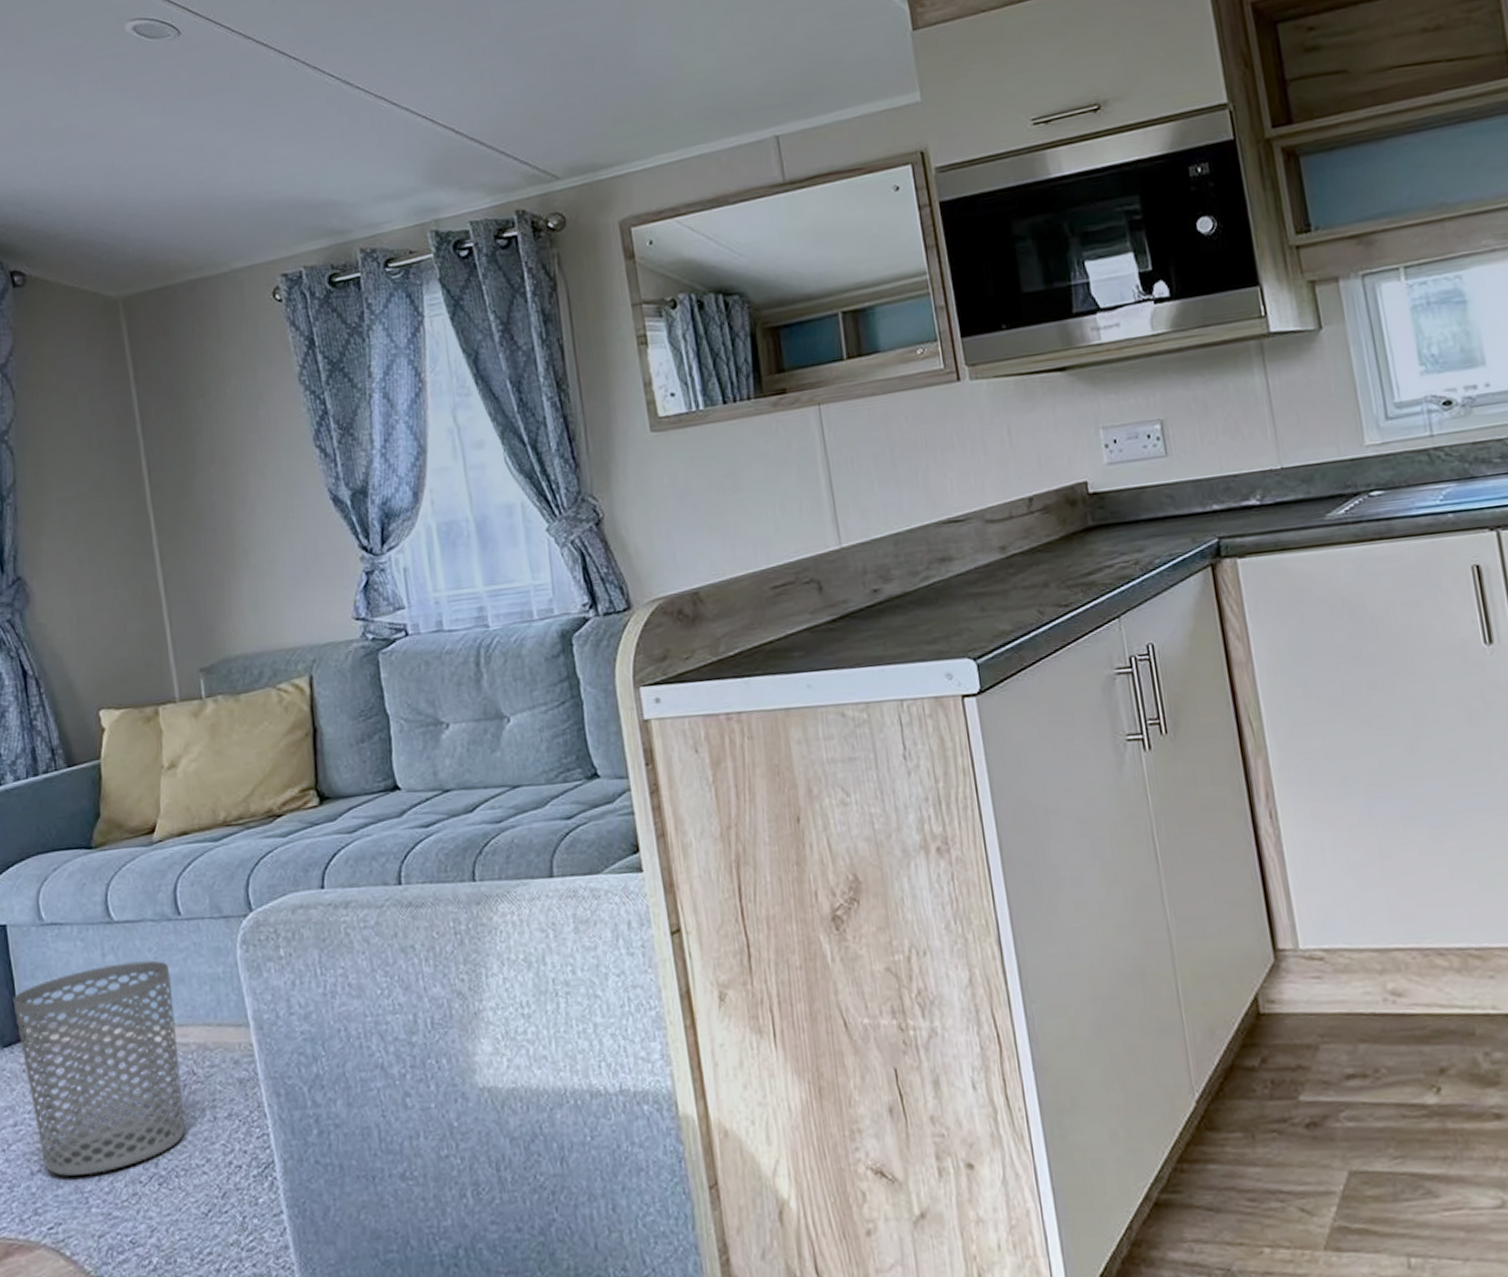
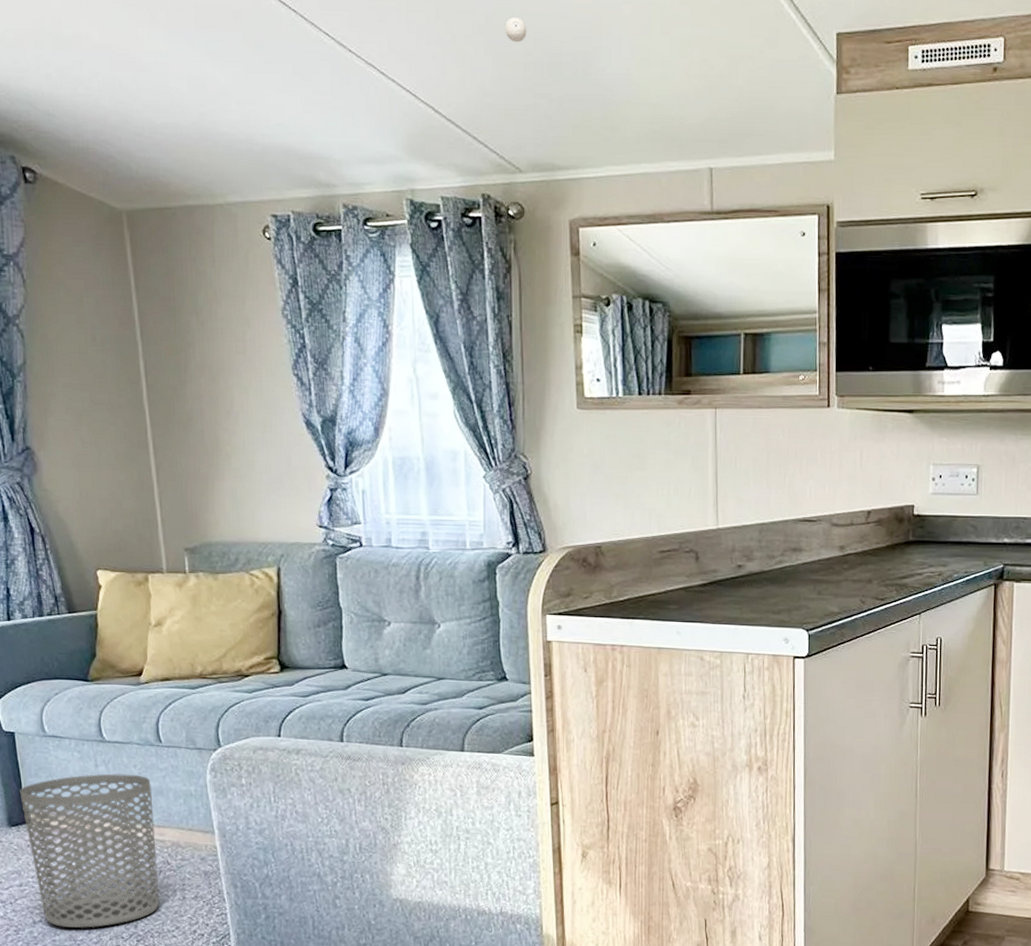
eyeball: none [525,19,551,46] -> present [505,17,527,43]

